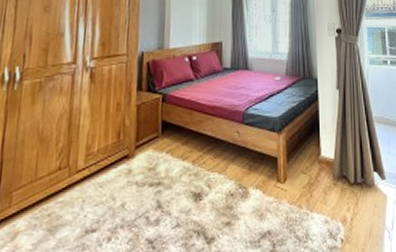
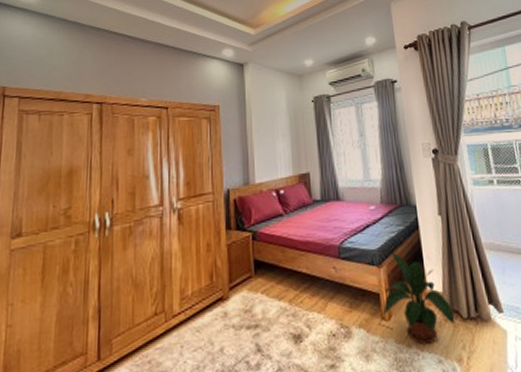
potted plant: none [280,121,343,207] -> present [383,253,455,346]

